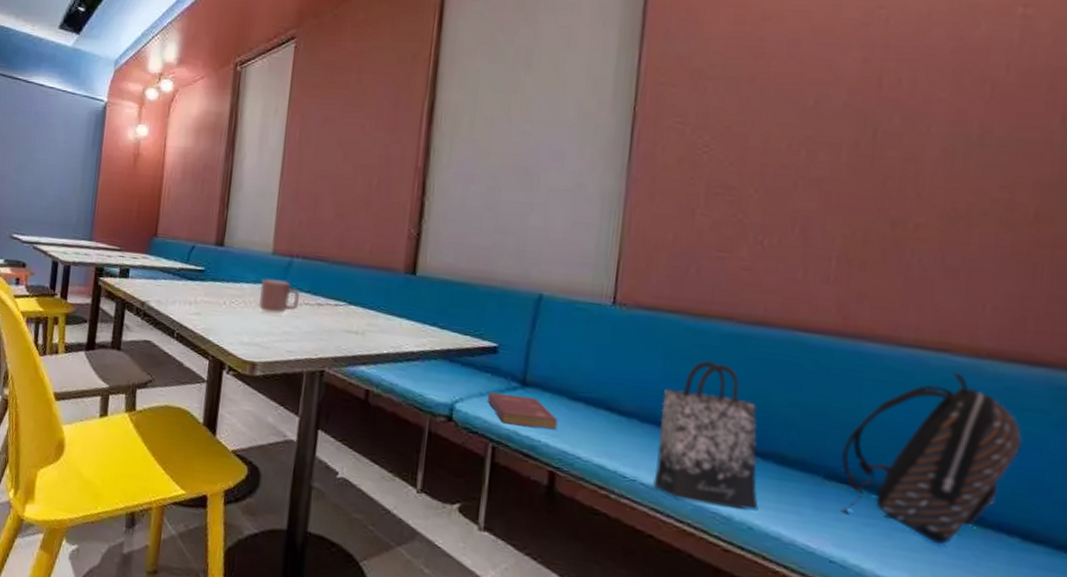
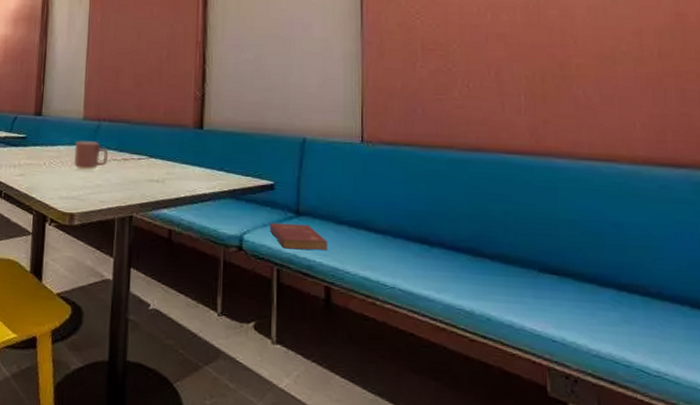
shopping bag: present [653,360,759,511] -> none [408,182,493,304]
backpack: present [841,372,1023,545] -> none [549,177,680,318]

